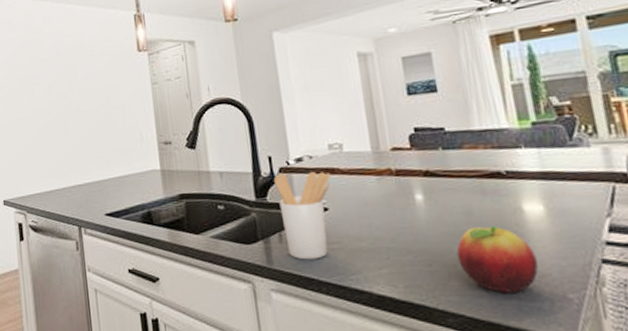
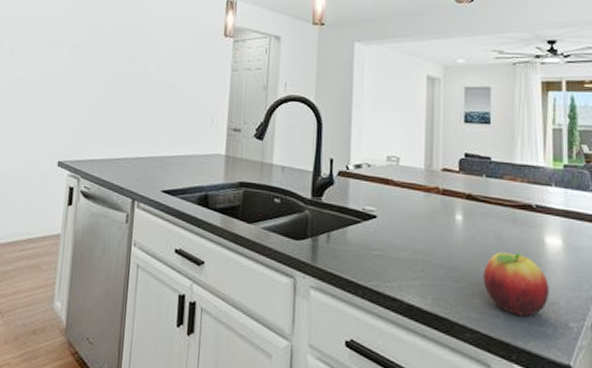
utensil holder: present [273,171,331,260] -> none [331,177,385,263]

